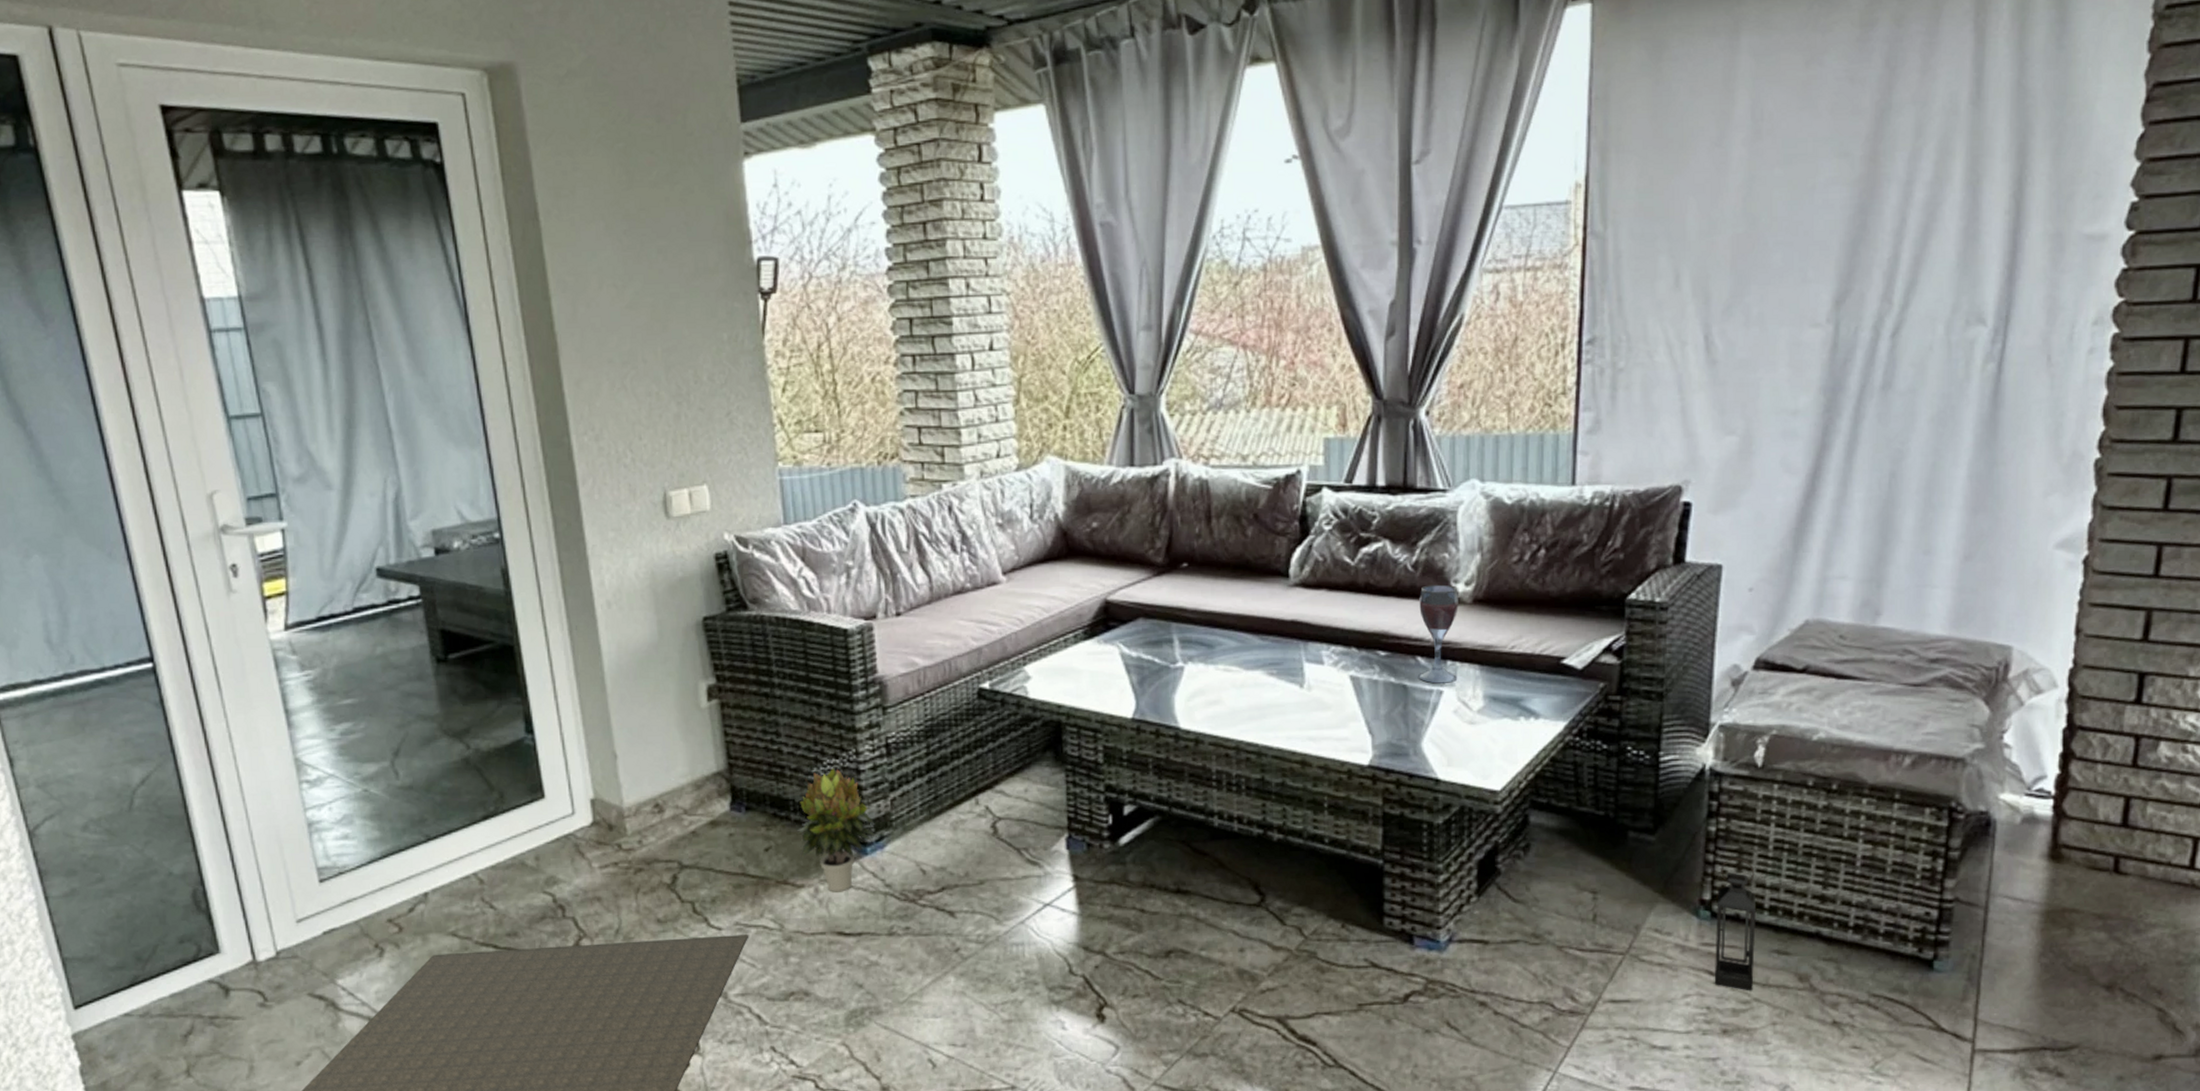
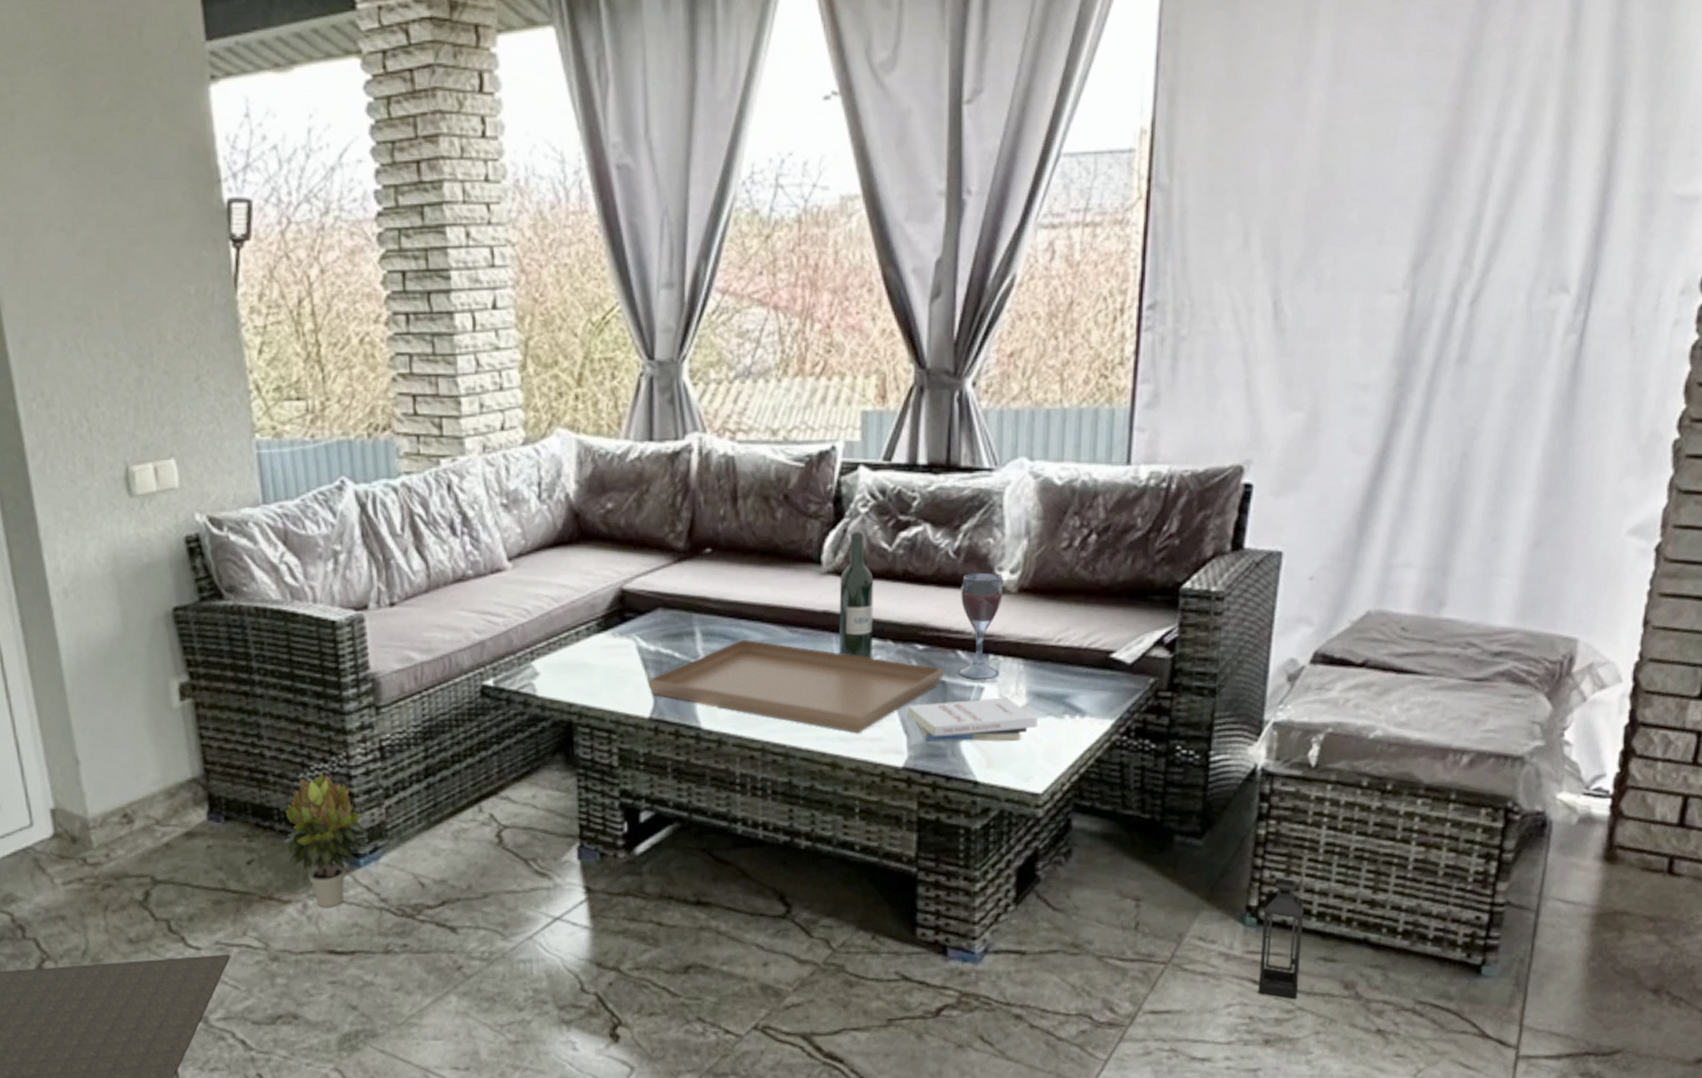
serving tray: none [1130,645,1405,734] -> present [648,638,944,734]
wine bottle: none [1306,547,1339,665] -> present [838,531,874,659]
books: none [1370,700,1494,741] -> present [906,697,1037,741]

